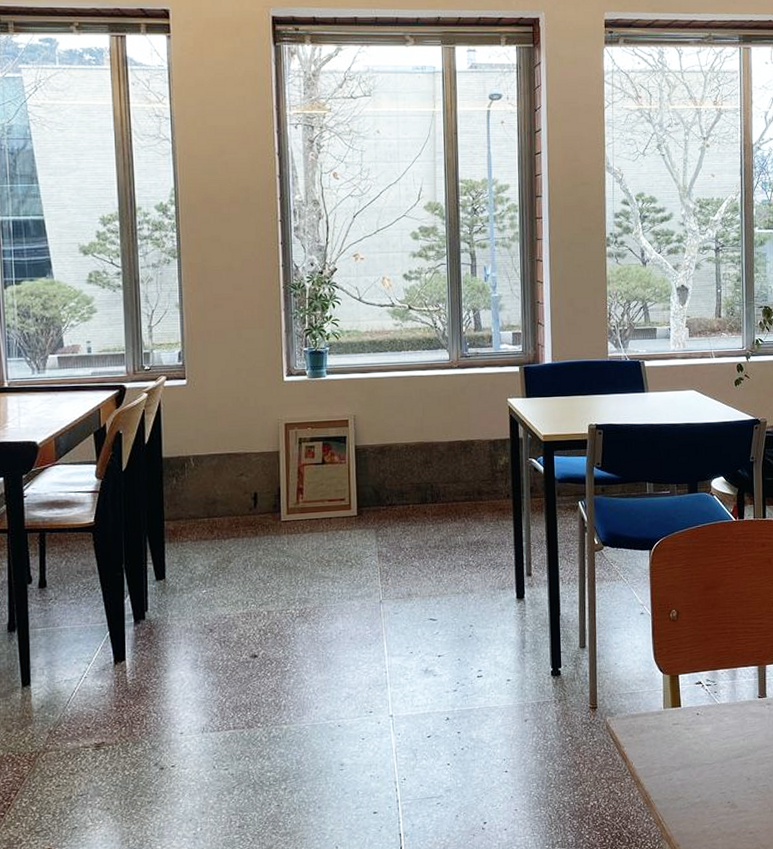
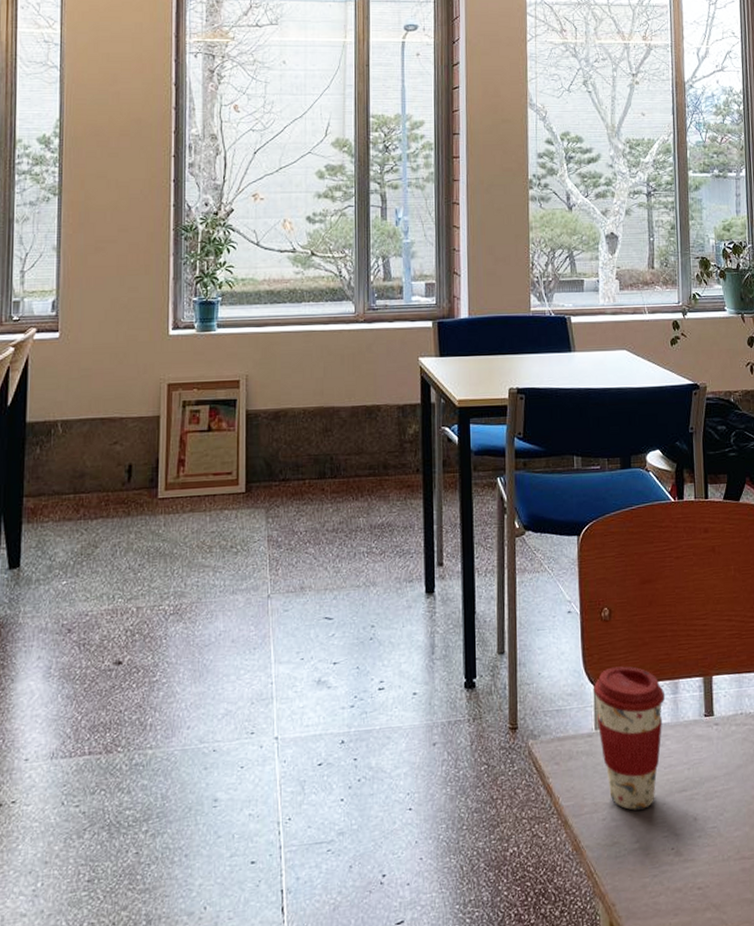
coffee cup: none [663,657,725,772] -> present [594,666,666,810]

